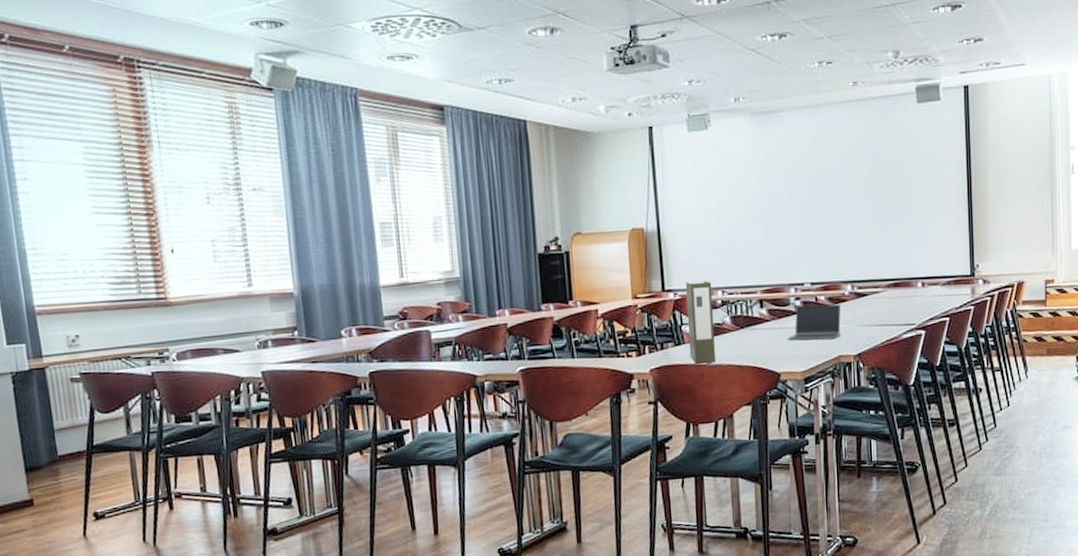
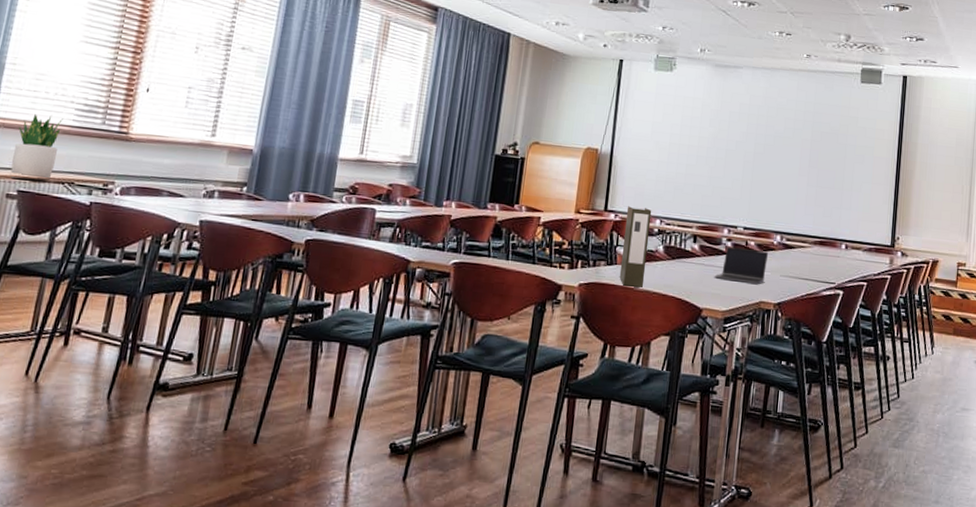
planter: none [59,294,107,364] -> present [10,114,63,183]

